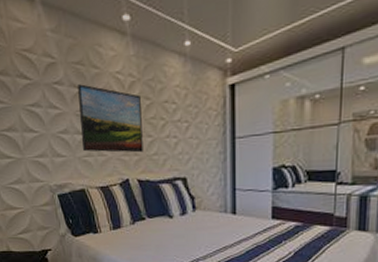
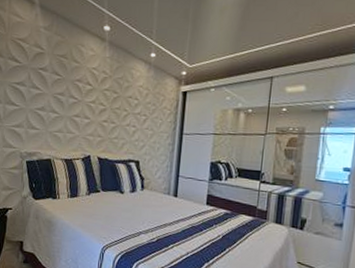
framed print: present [78,84,143,153] -> none [55,73,110,135]

